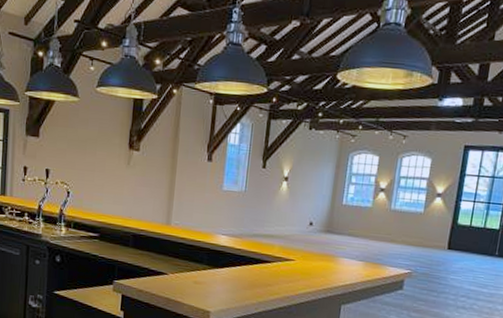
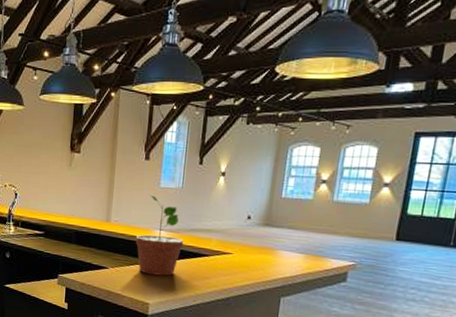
potted plant: none [197,197,246,283] -> present [136,194,184,276]

